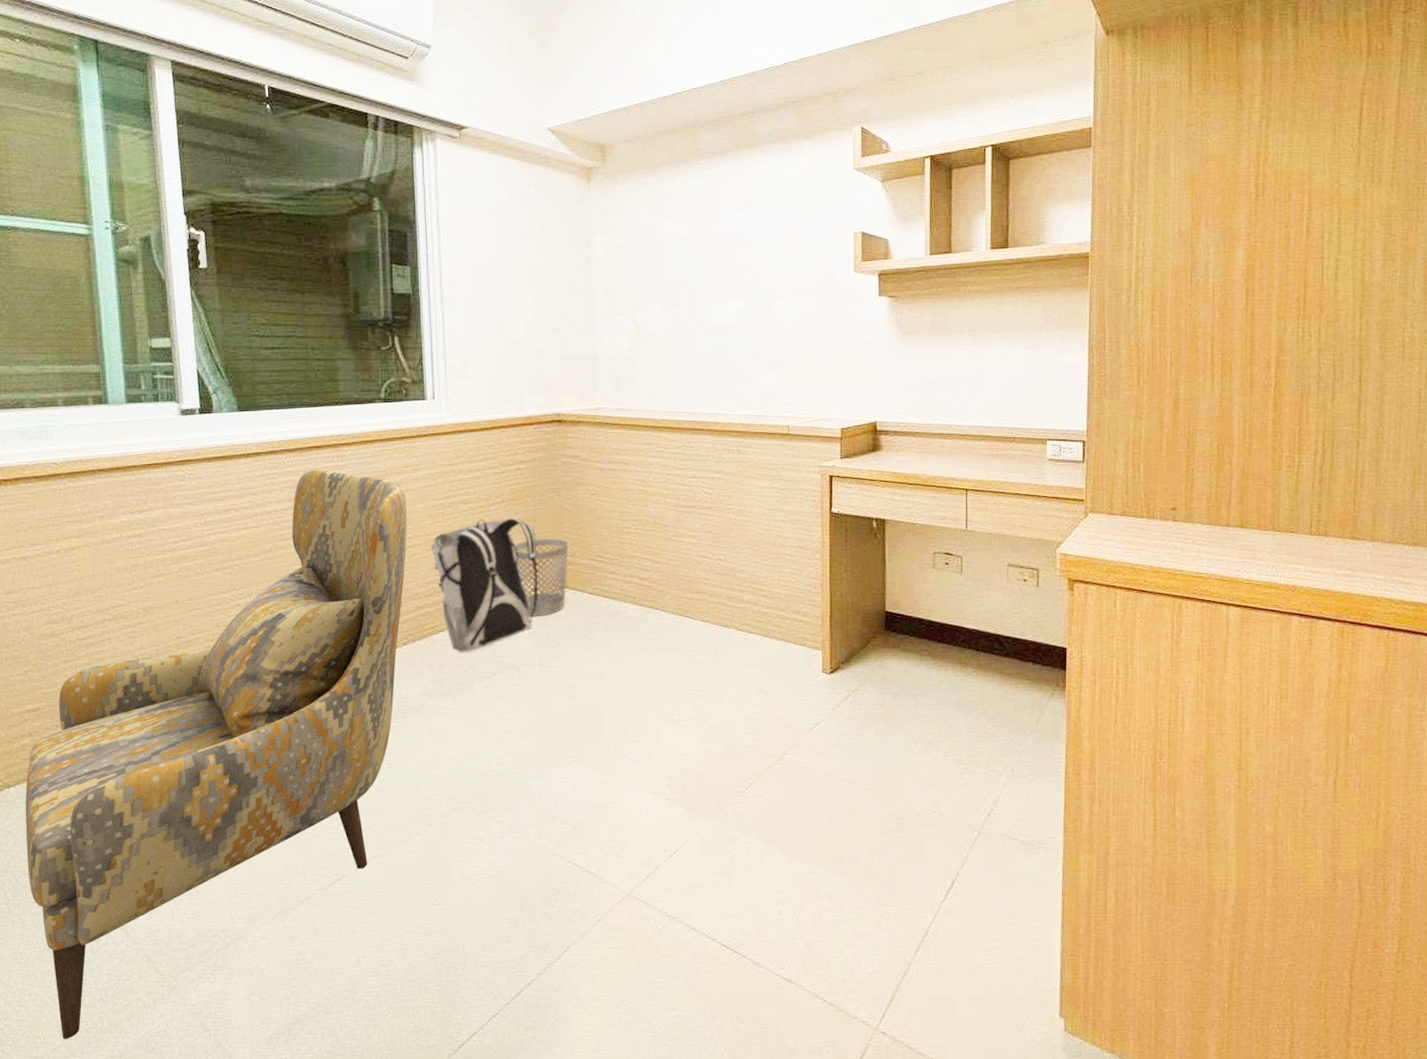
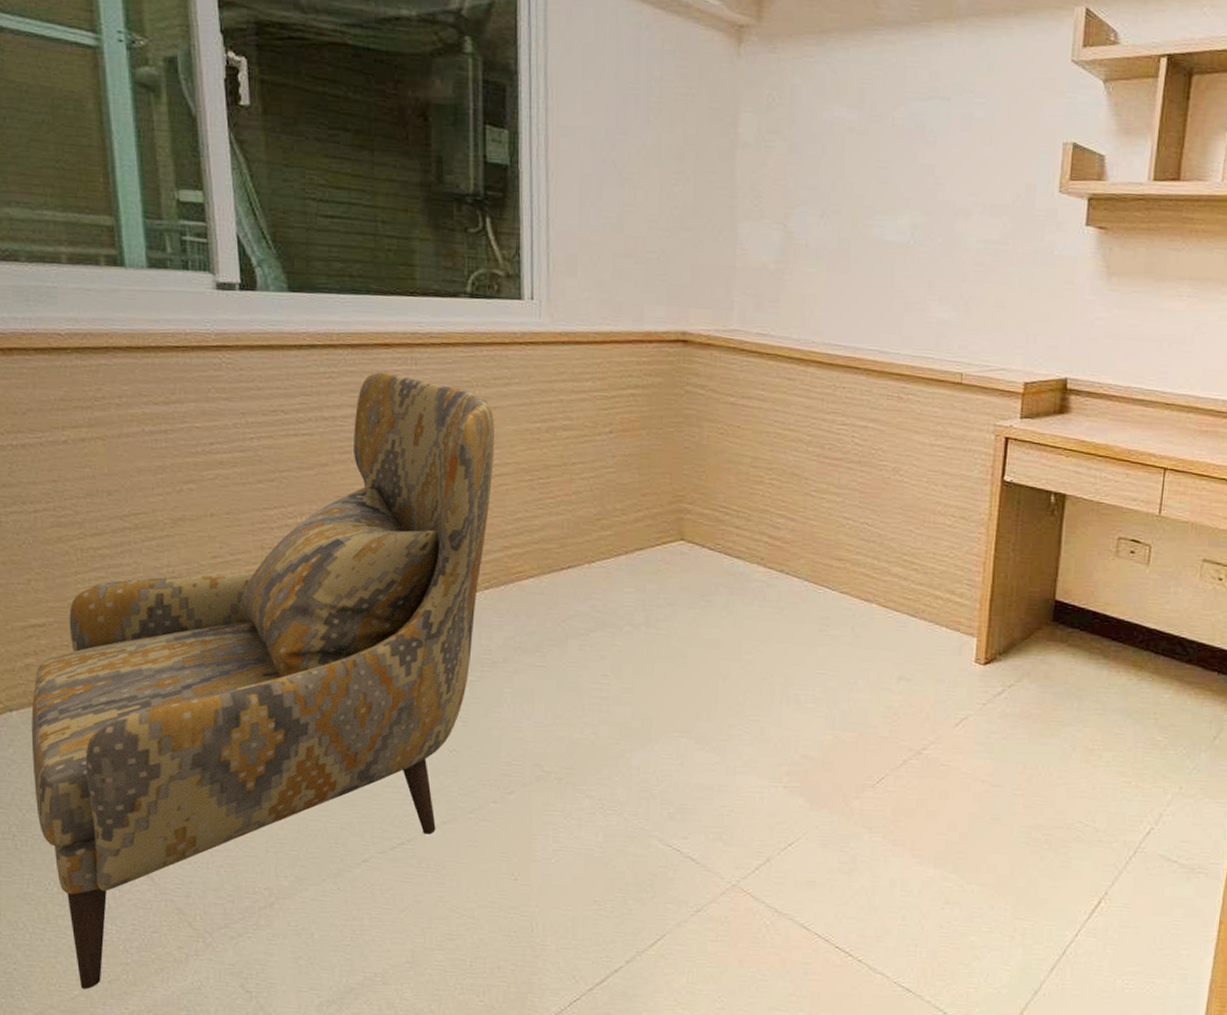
backpack: present [430,518,538,651] -> none [521,450,650,603]
wastebasket: present [515,537,569,617] -> none [623,479,688,570]

